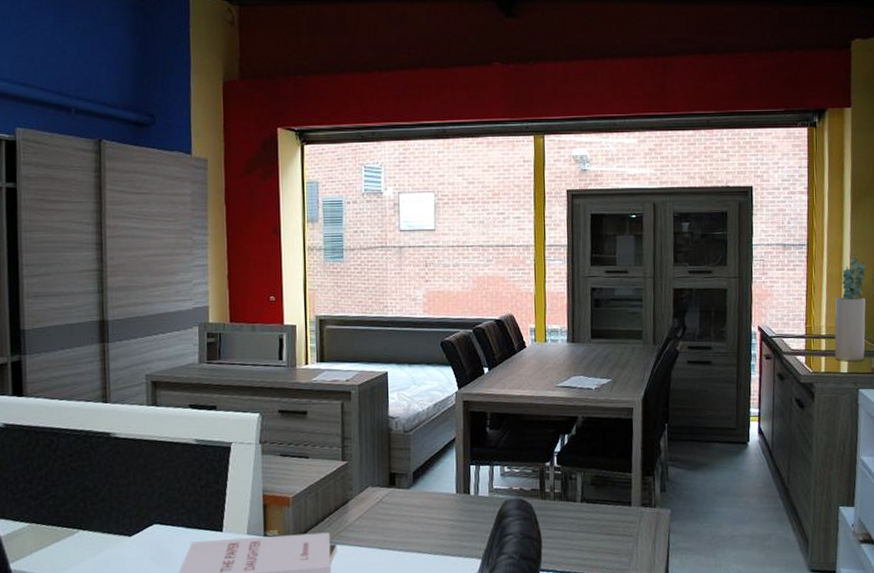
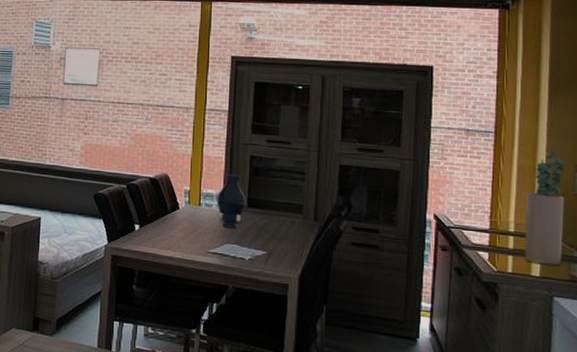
vase: none [561,308,590,361] -> present [216,174,246,228]

